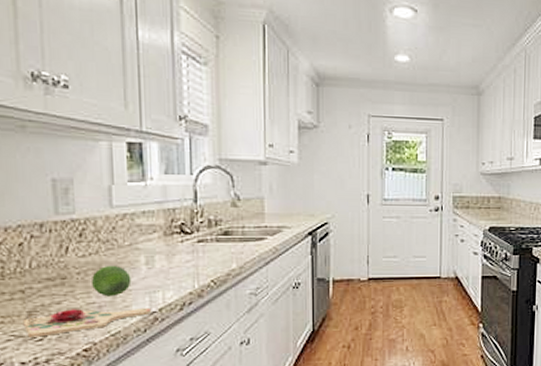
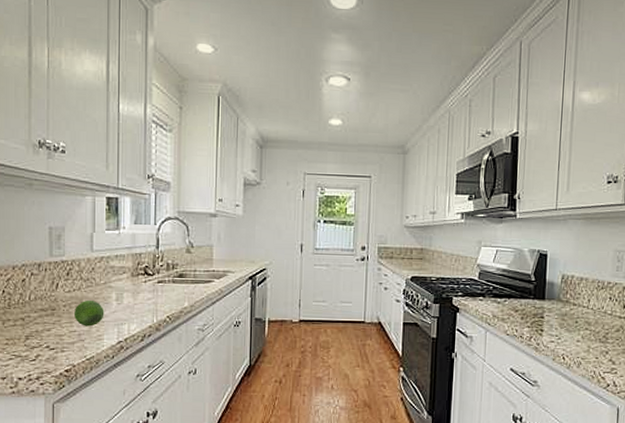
cutting board: present [23,307,152,337] -> none [22,335,119,358]

